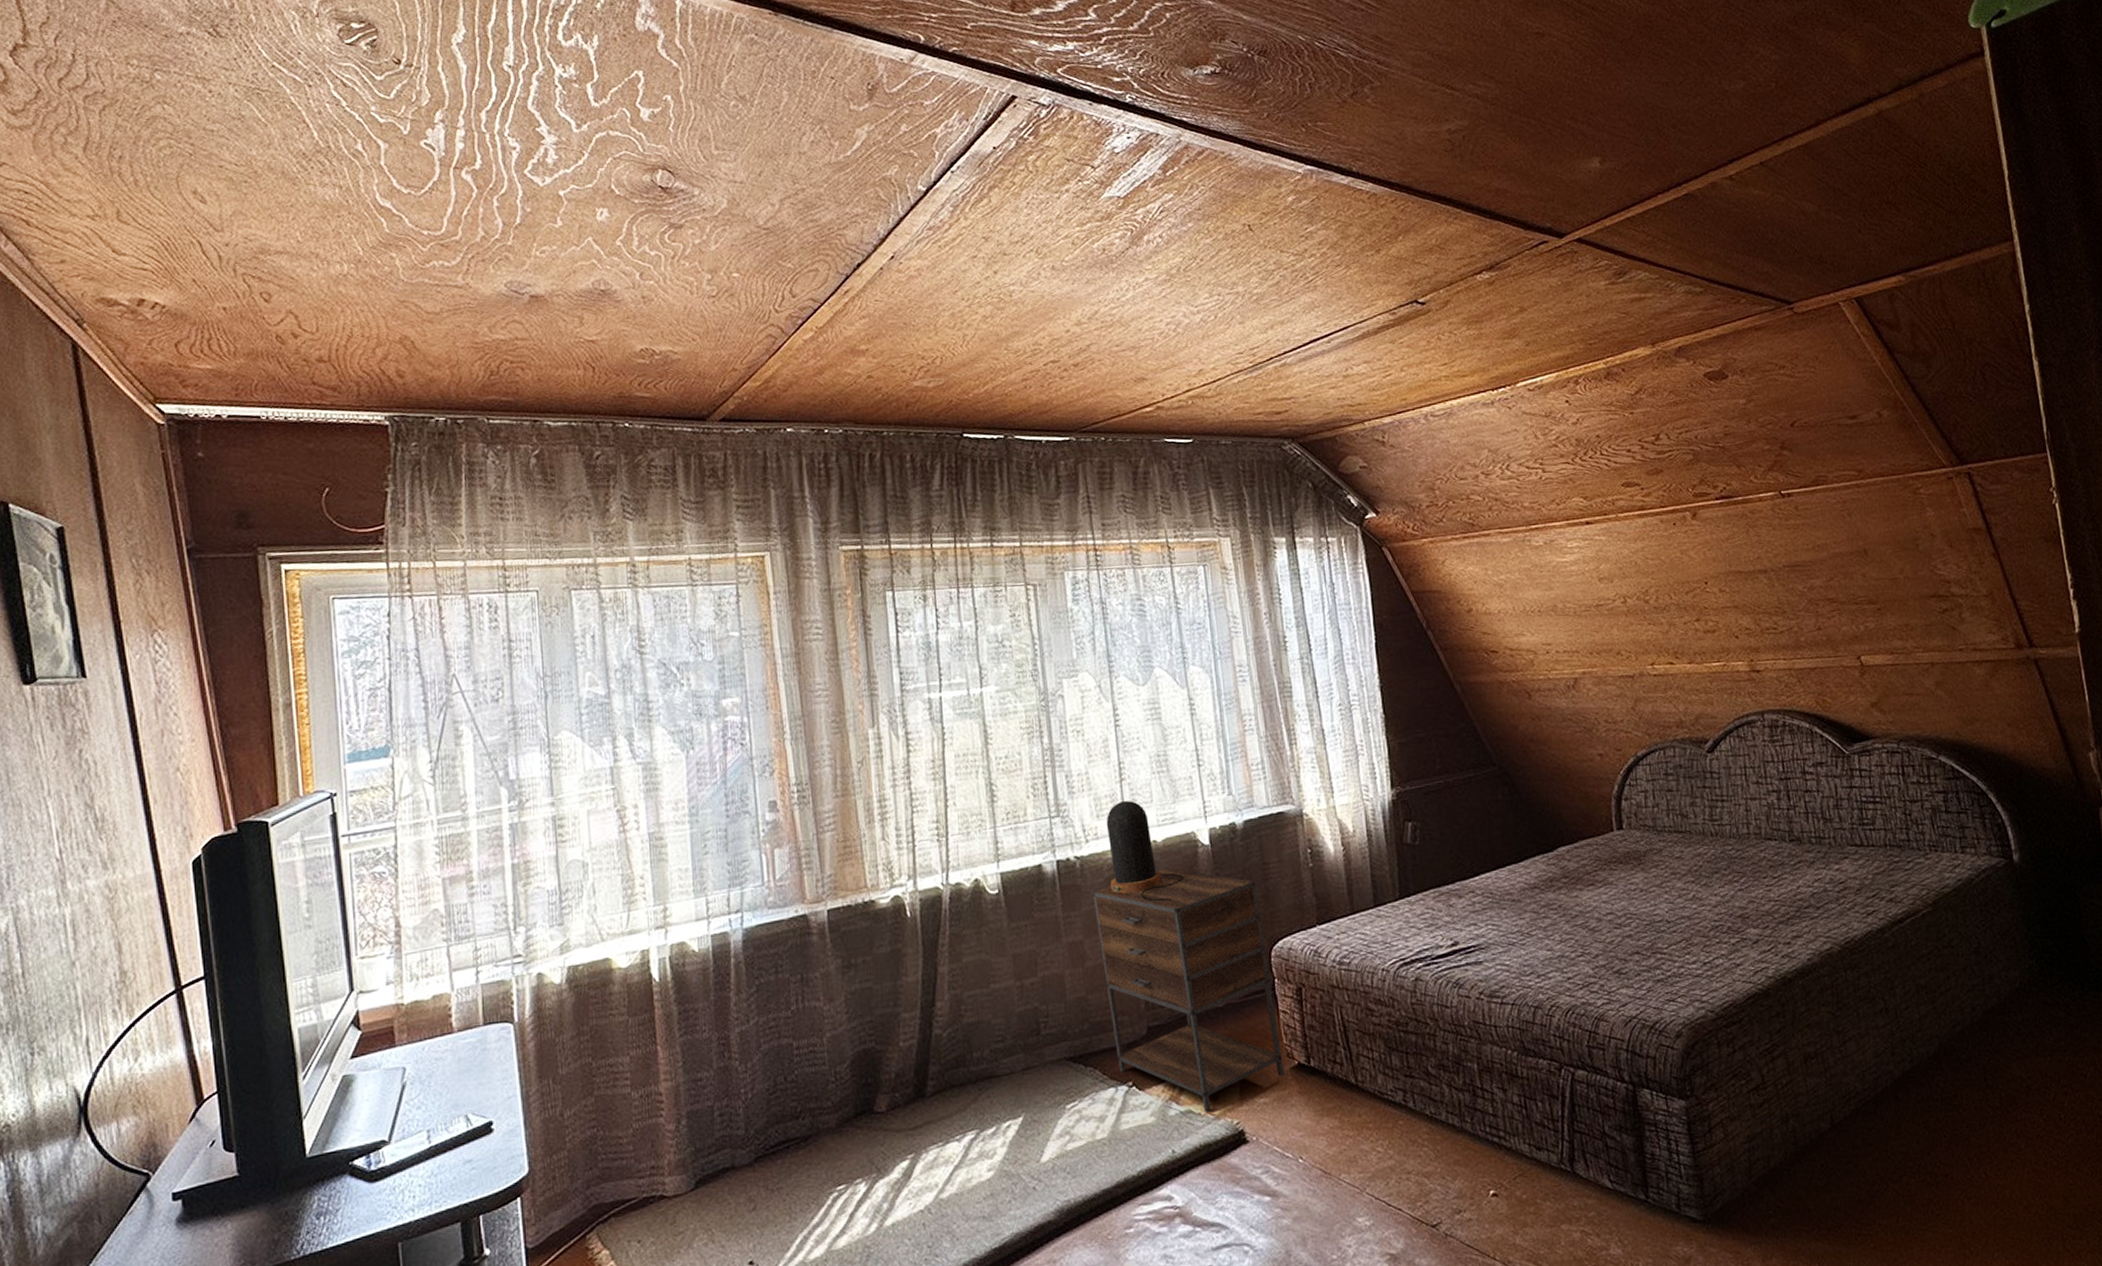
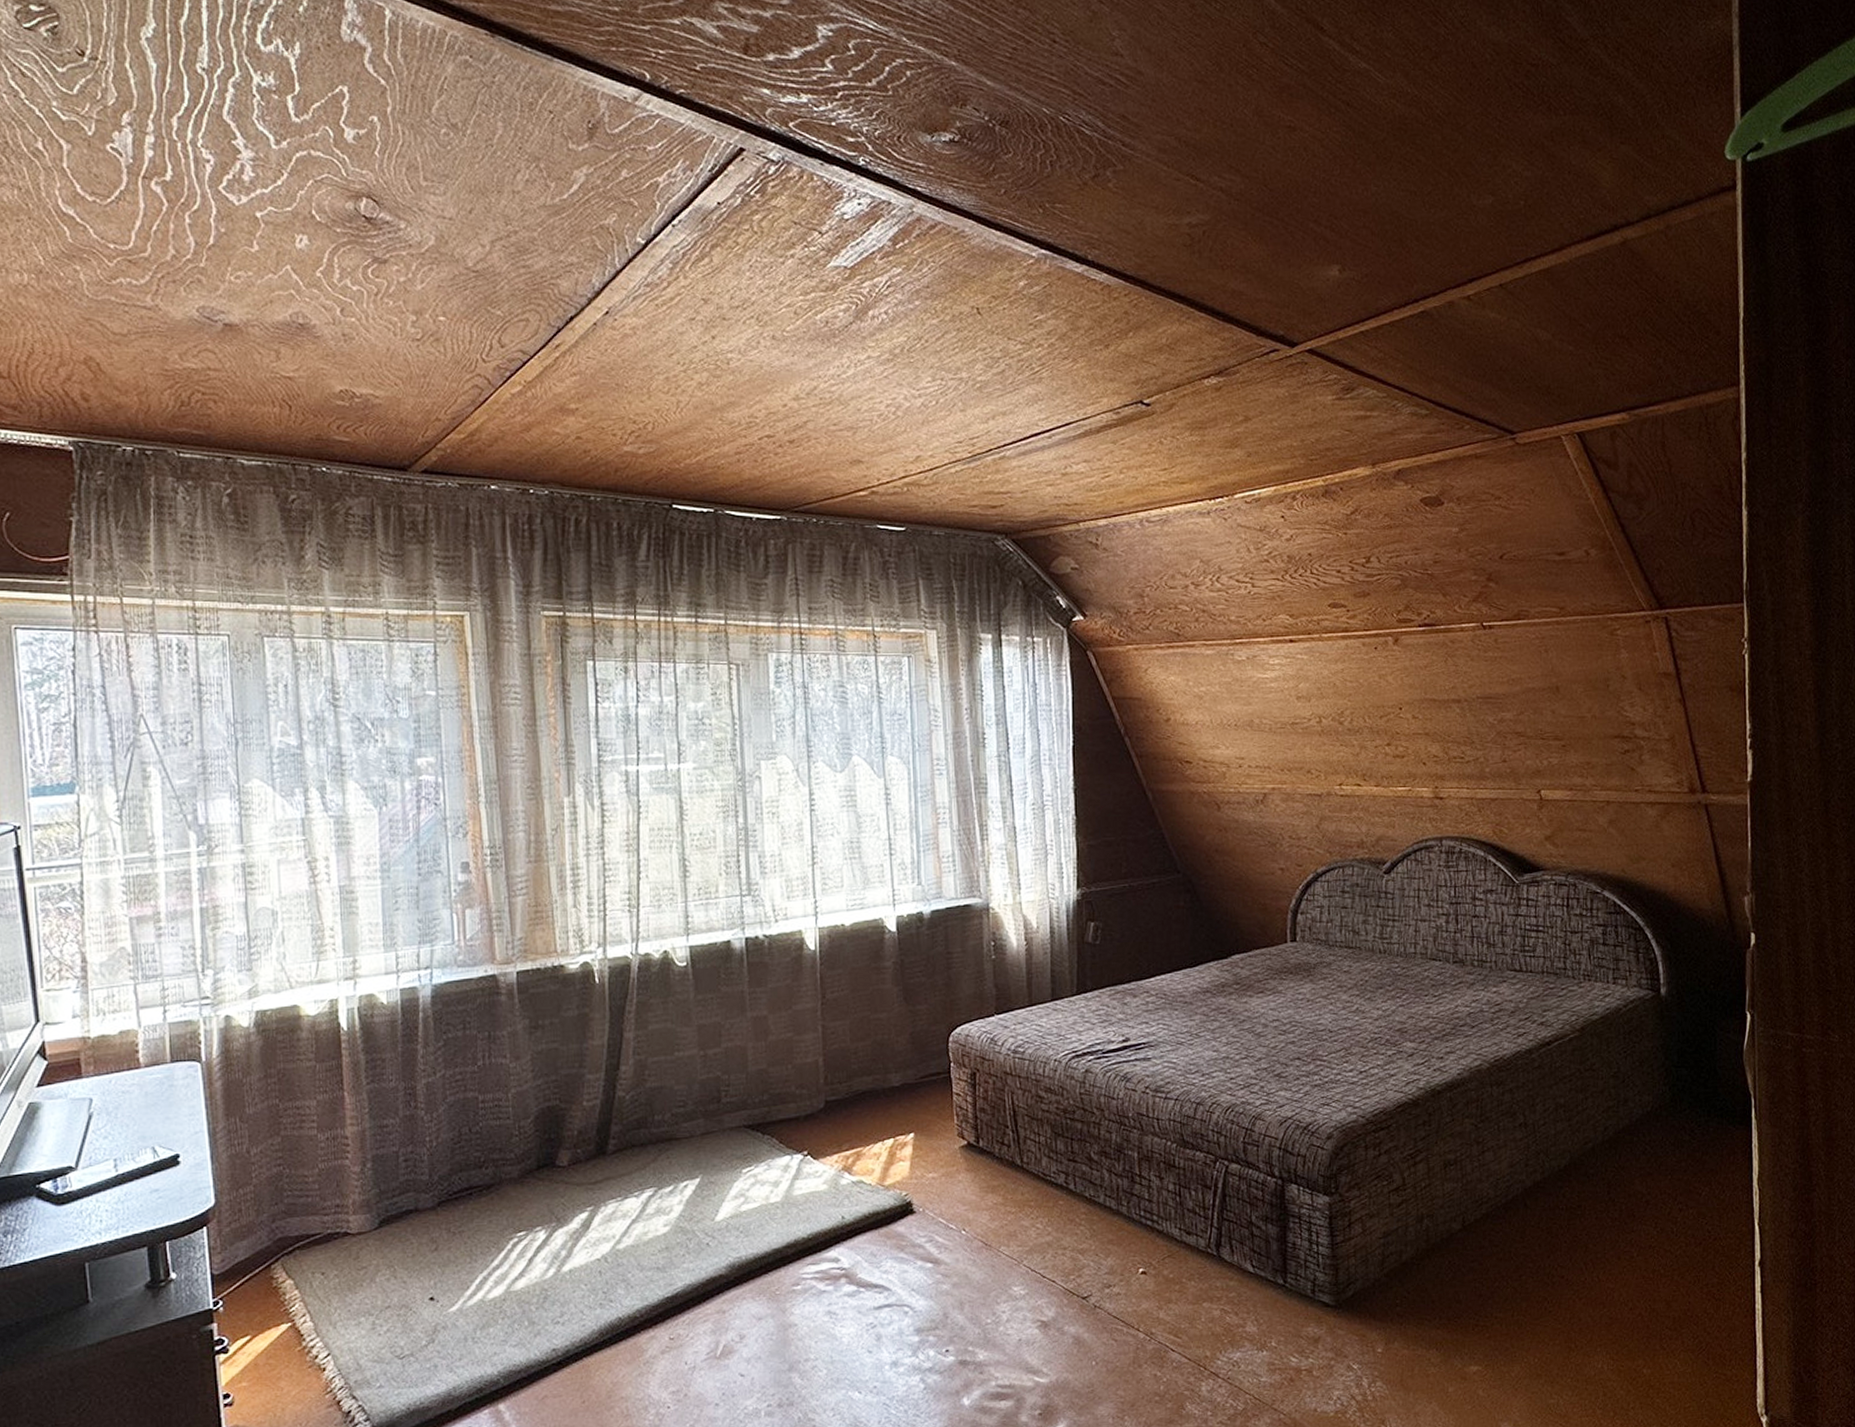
nightstand: present [1092,867,1284,1113] -> none [778,951,954,1184]
table lamp: present [1106,800,1184,902] -> none [796,883,869,983]

